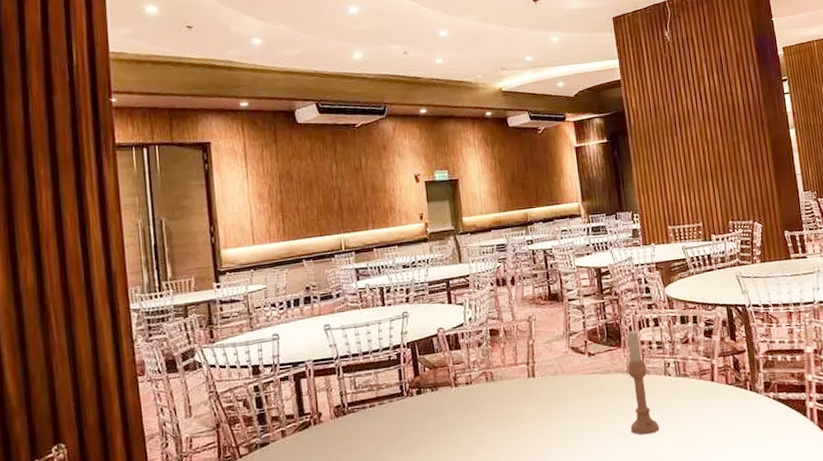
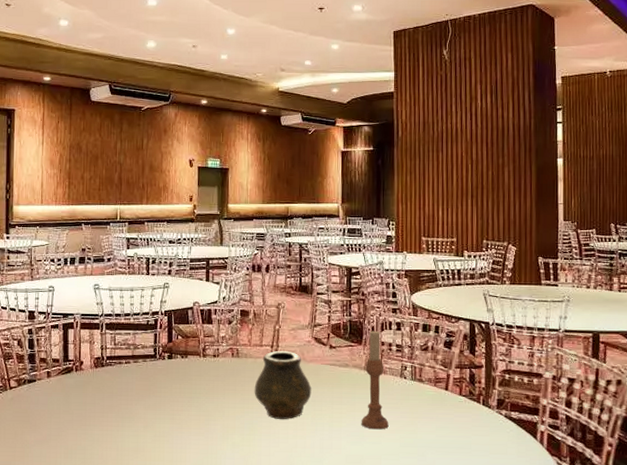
vase: none [514,365,576,441] -> present [254,350,312,419]

